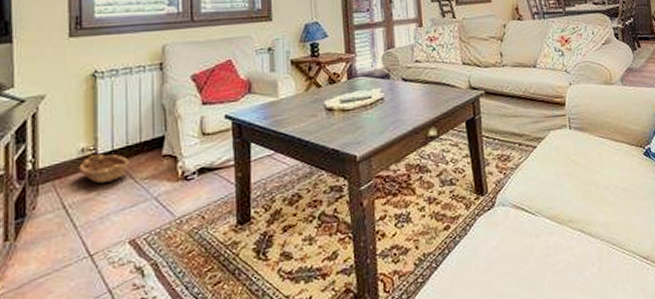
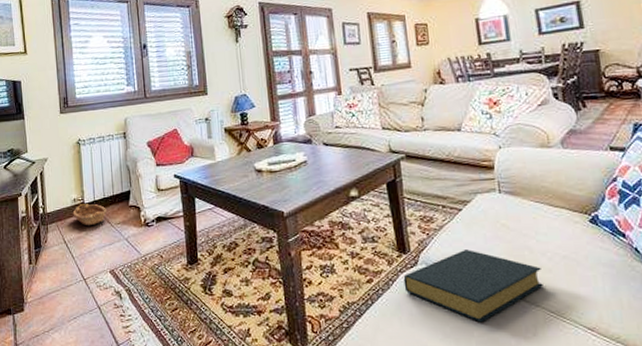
hardback book: none [480,187,607,263] -> present [403,249,543,323]

